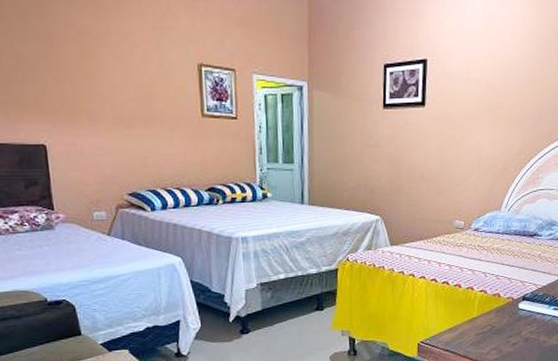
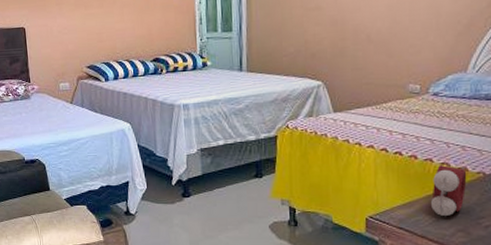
alarm clock: none [472,291,500,338] -> present [431,164,467,217]

